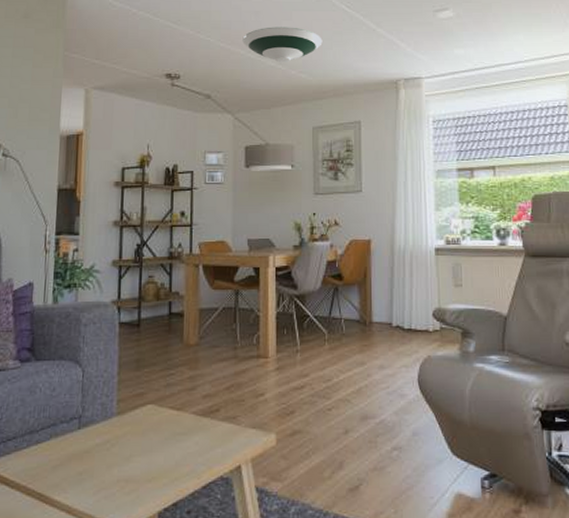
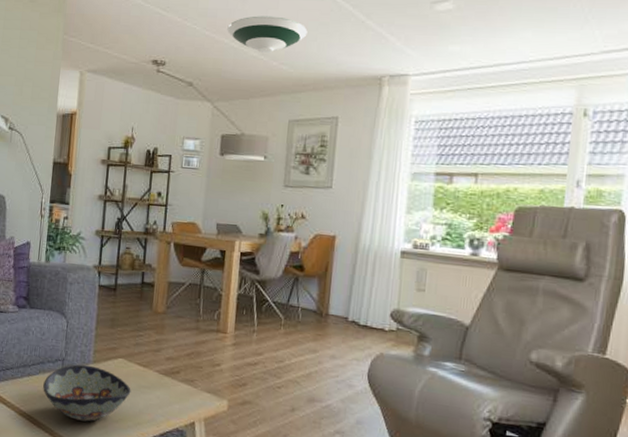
decorative bowl: none [56,418,165,488] -> present [43,364,131,422]

